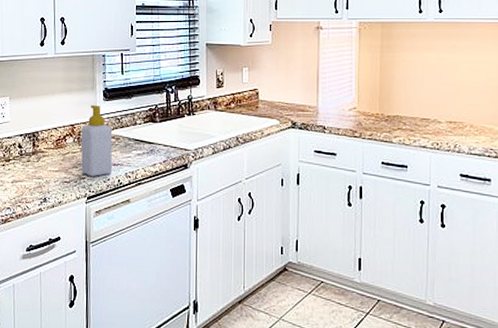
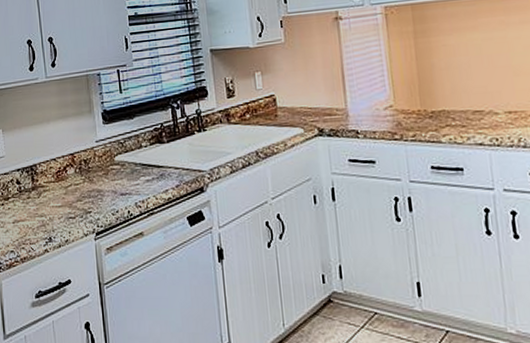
soap bottle: present [81,104,113,177] -> none [82,129,121,209]

